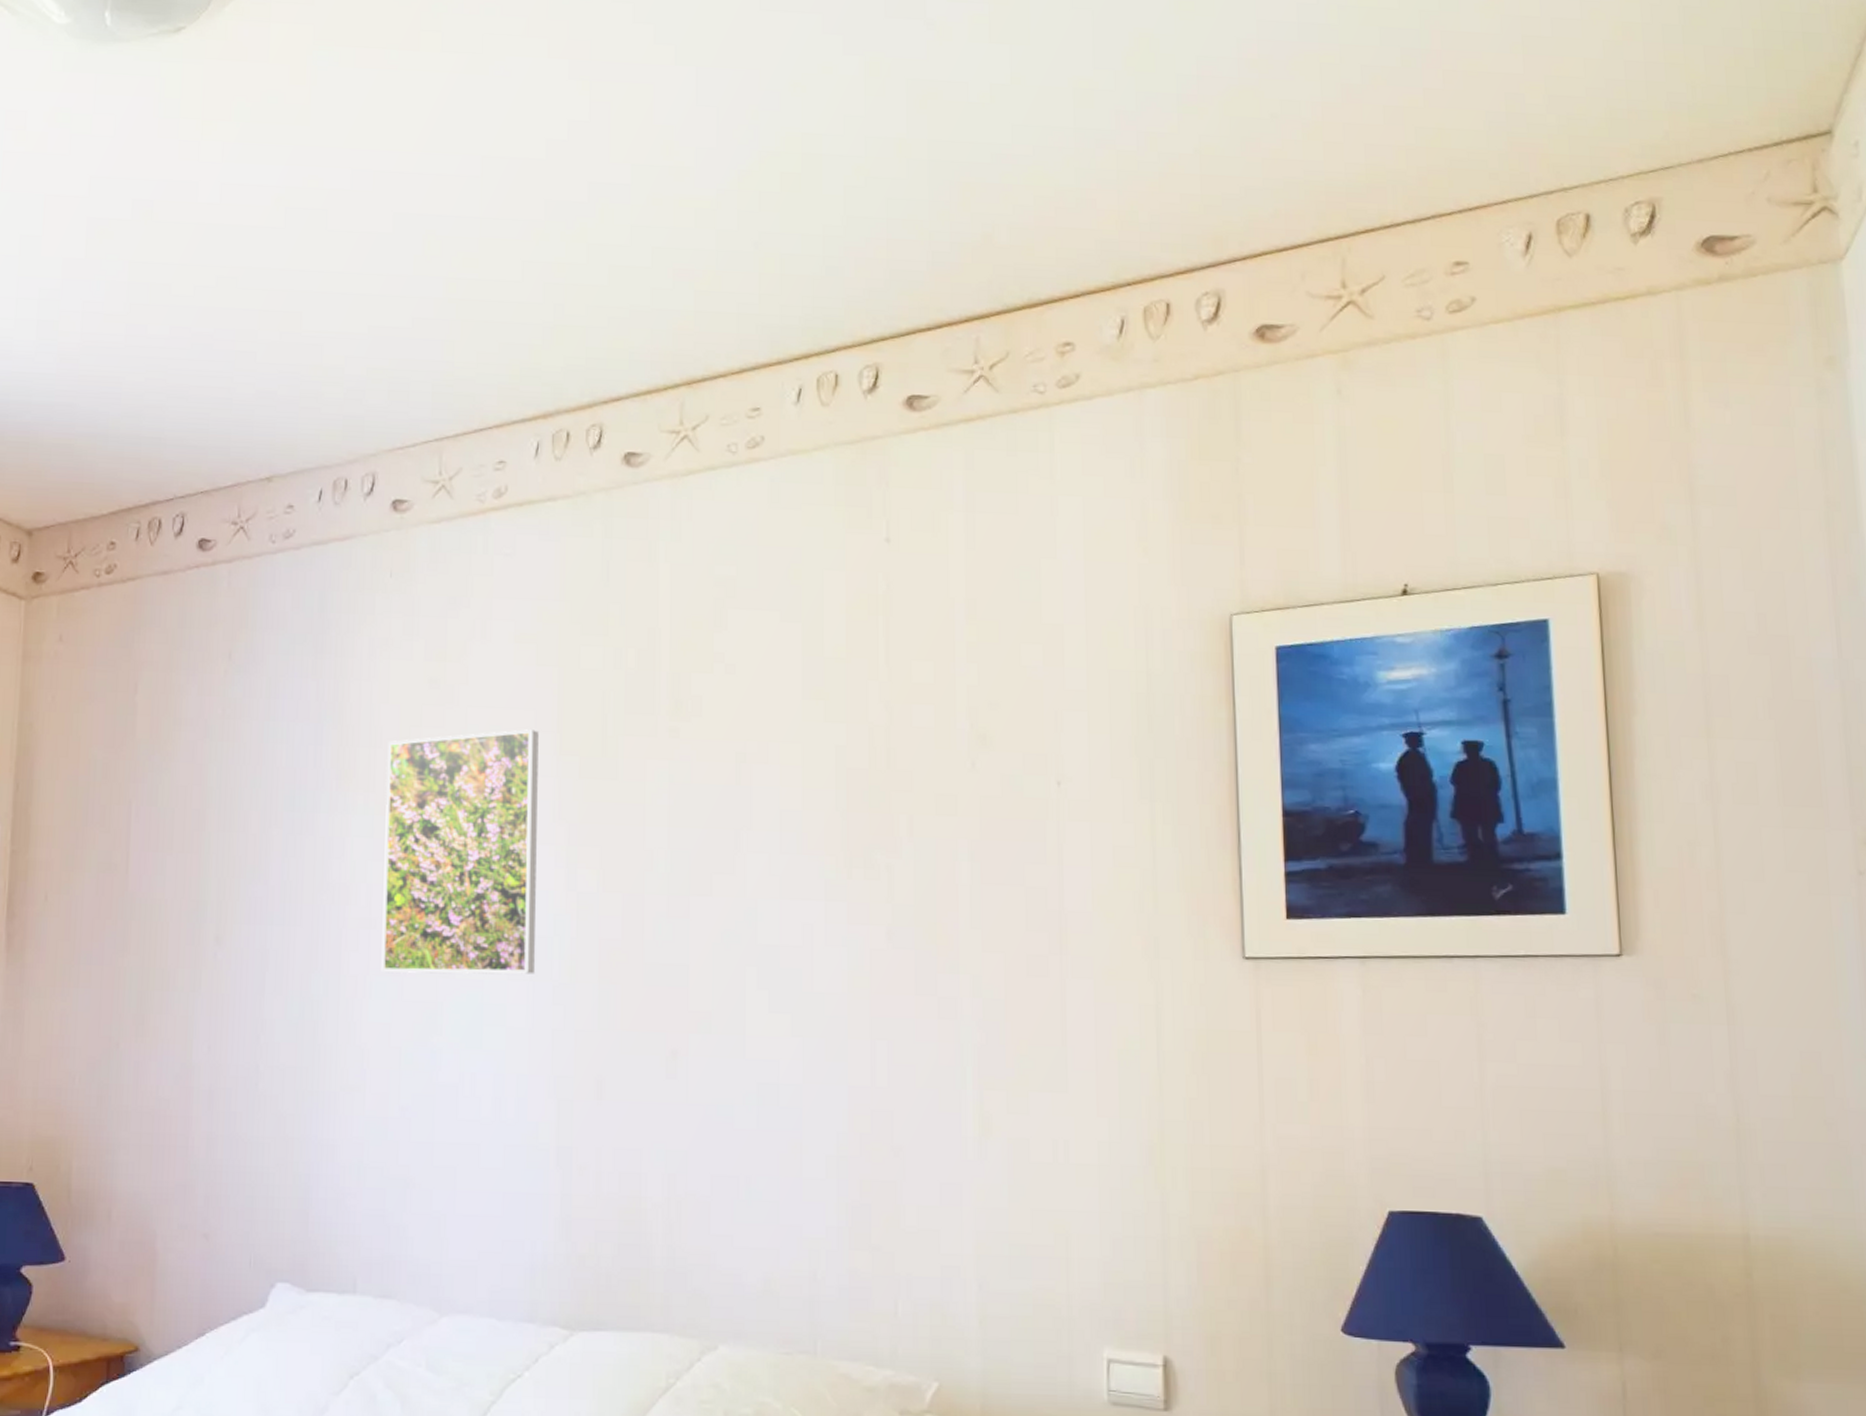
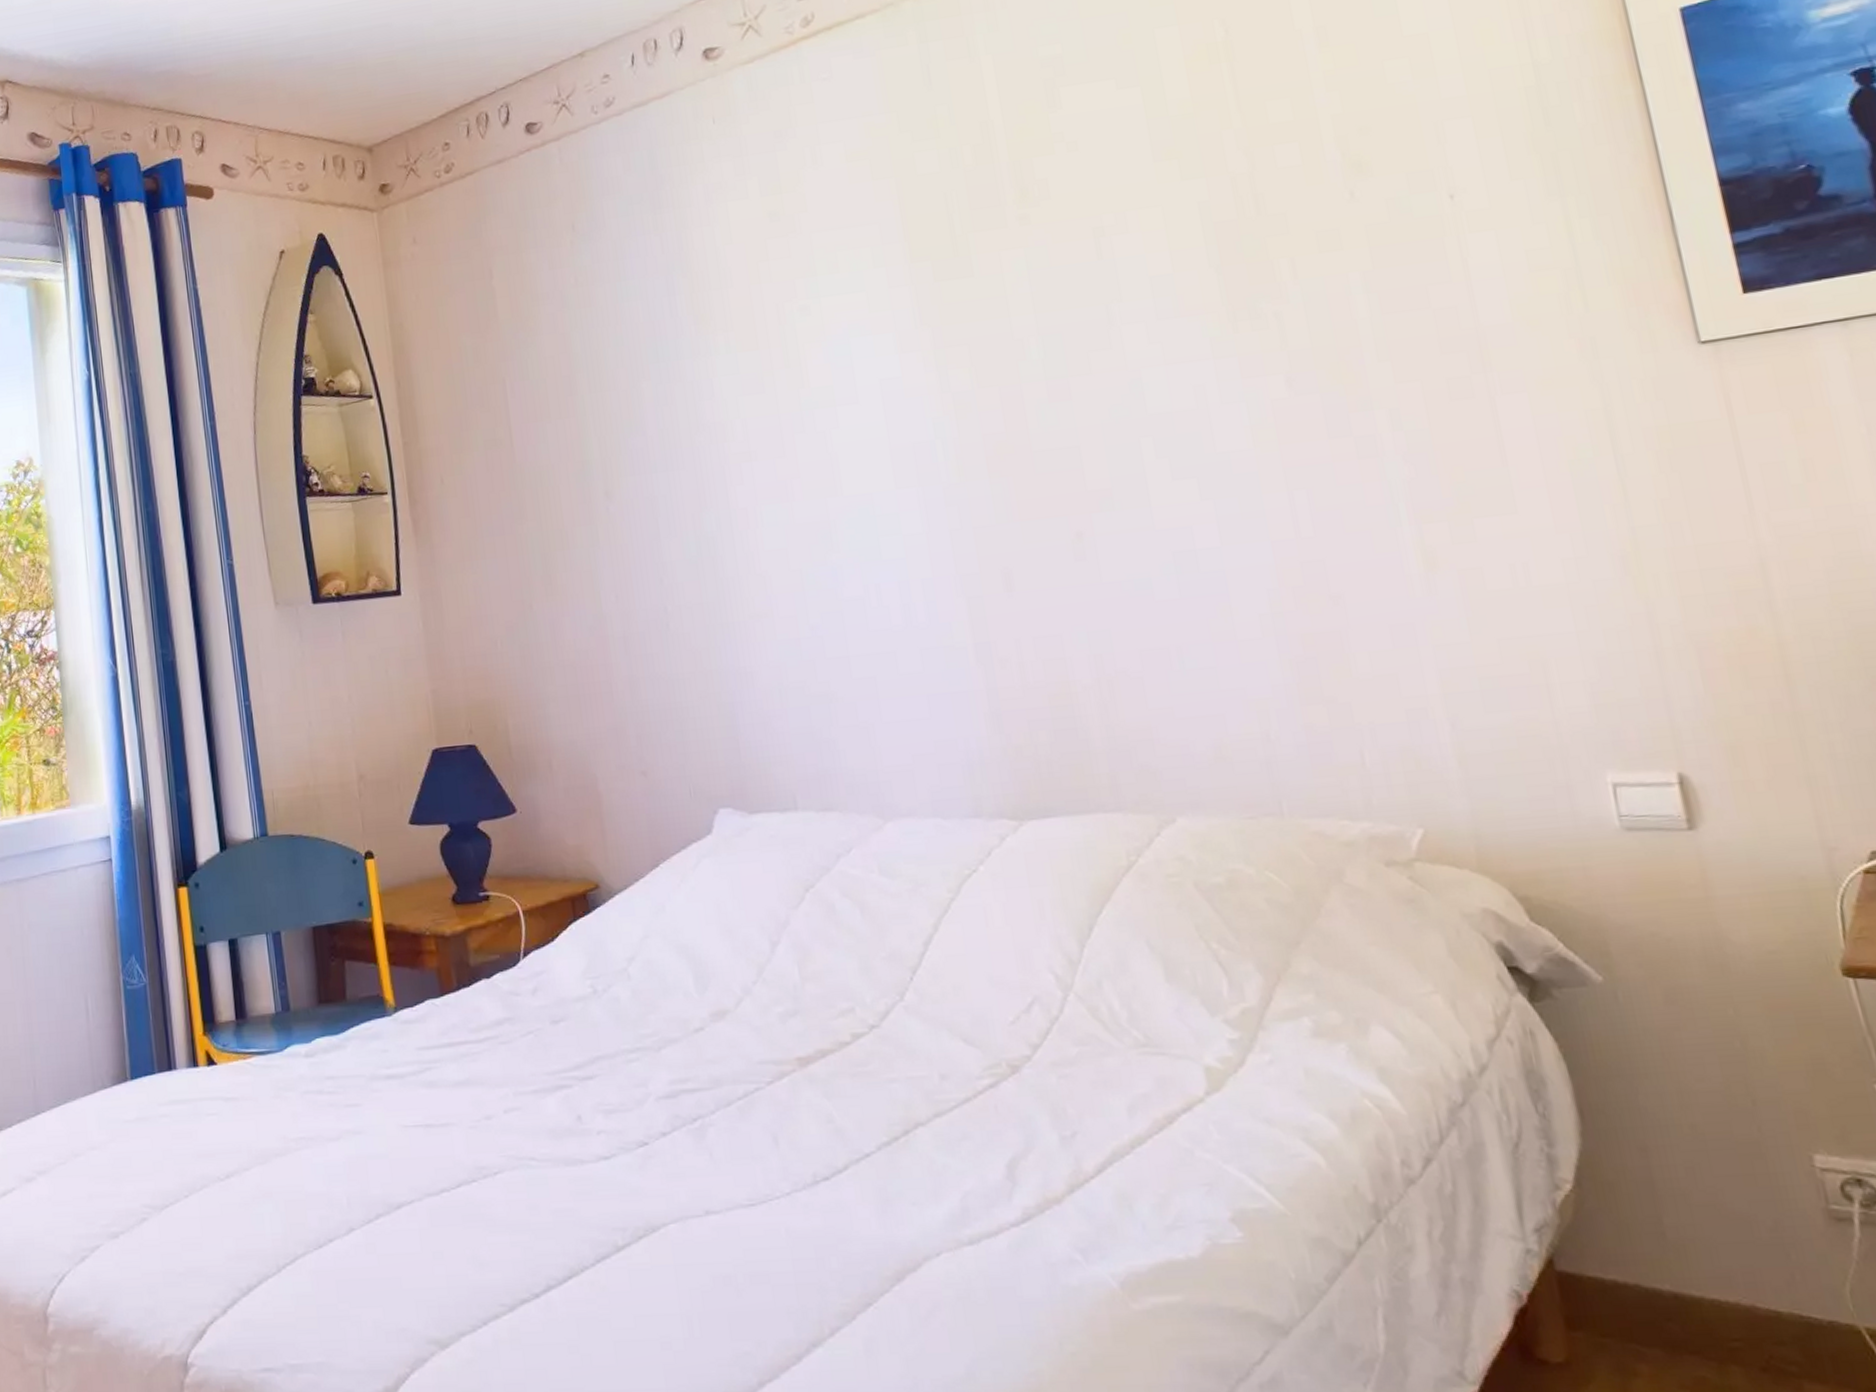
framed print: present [381,729,539,974] -> none [738,243,923,500]

